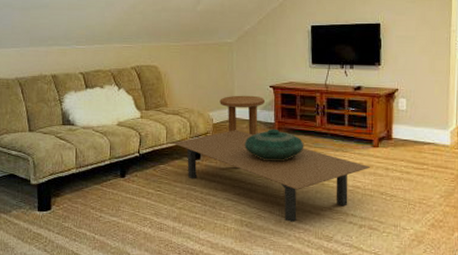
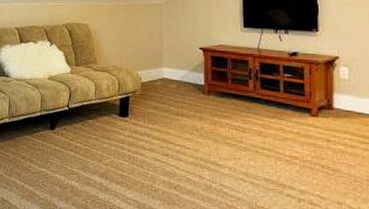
coffee table: present [172,130,371,223] -> none [100,90,310,190]
side table: present [220,95,265,135] -> none [148,55,194,97]
decorative bowl: present [244,128,304,162] -> none [173,90,236,125]

